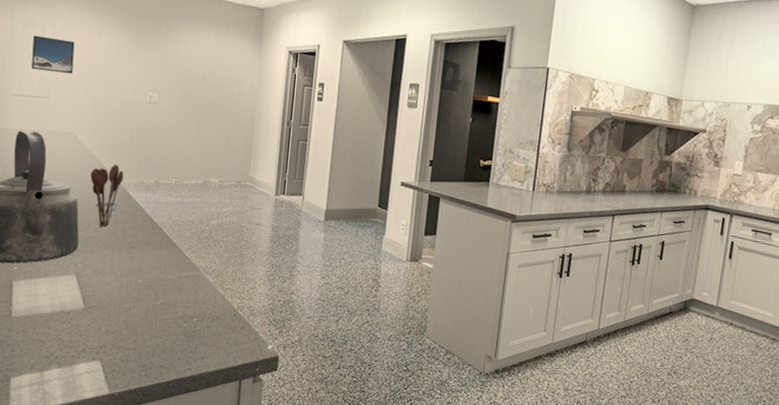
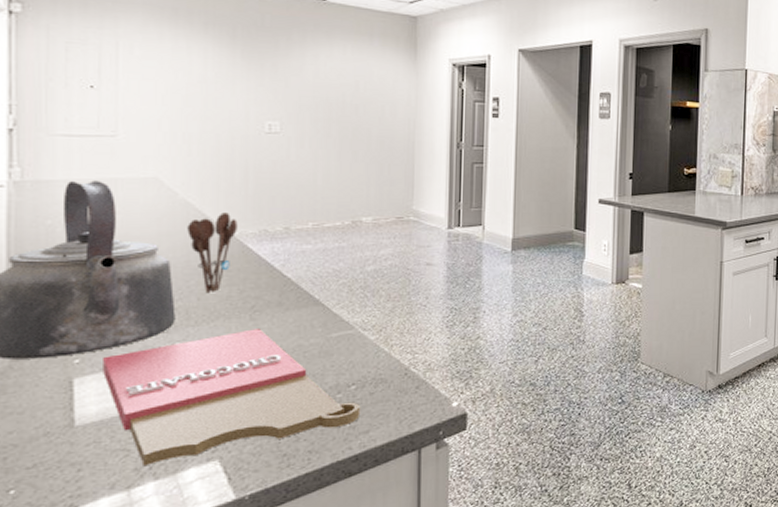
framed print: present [31,35,75,74] -> none [84,57,151,104]
cutting board: none [31,260,200,356] -> present [103,329,361,467]

